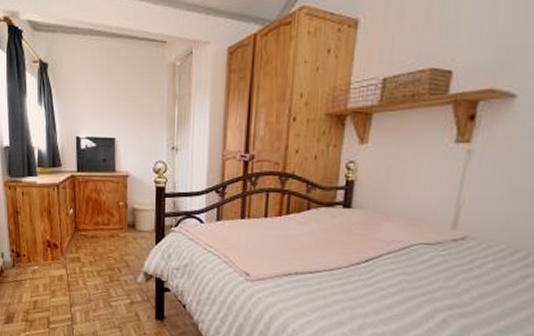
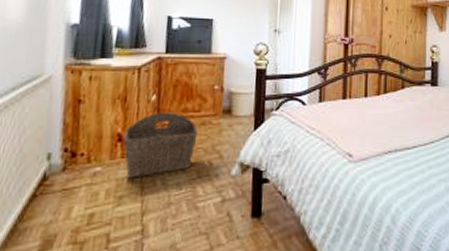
wicker basket: none [51,224,108,277] -> present [123,112,198,179]

